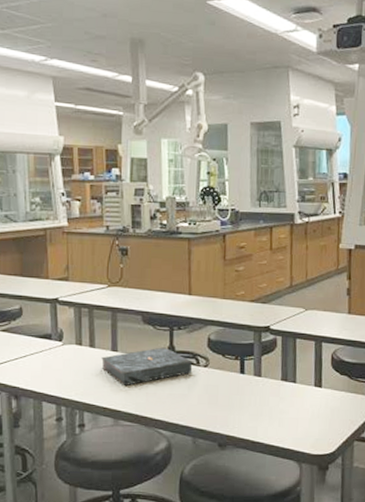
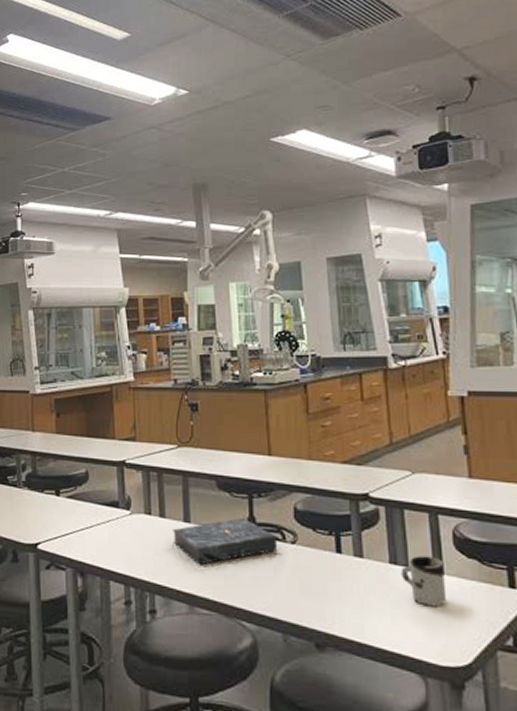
cup: none [289,374,323,412] -> present [400,556,447,607]

